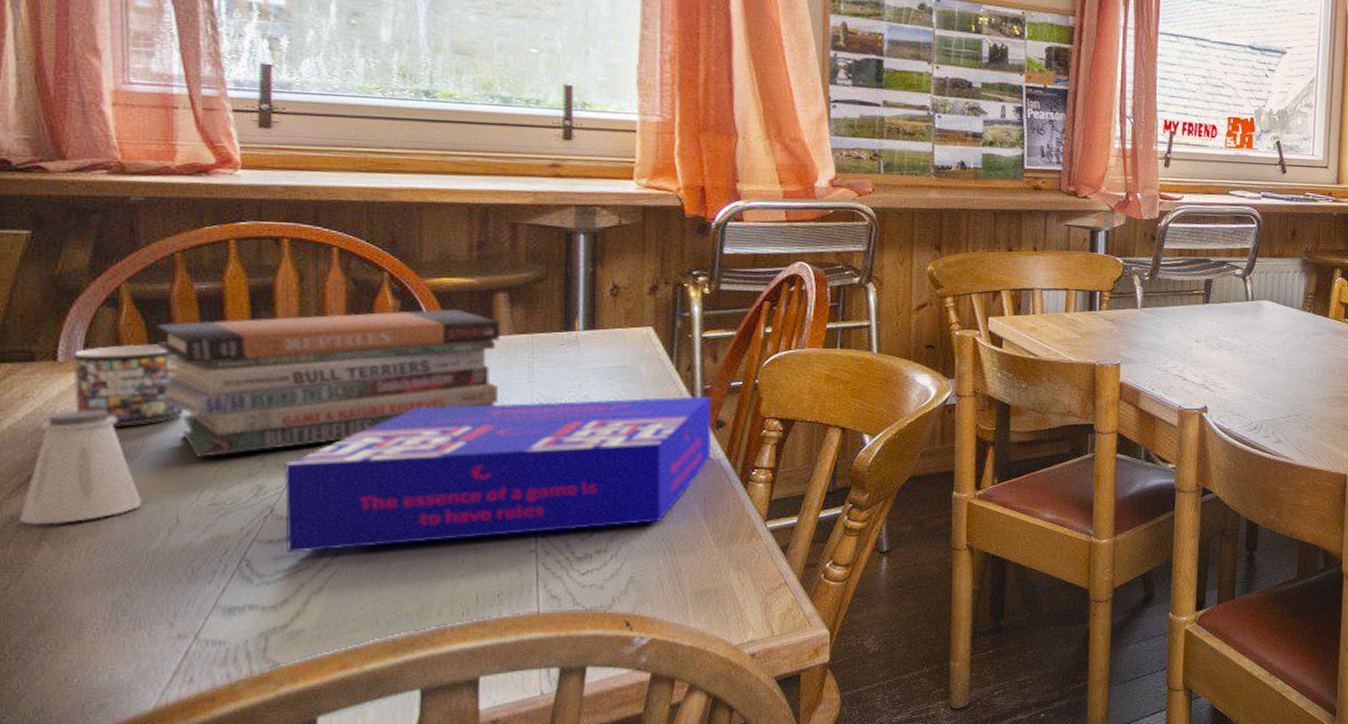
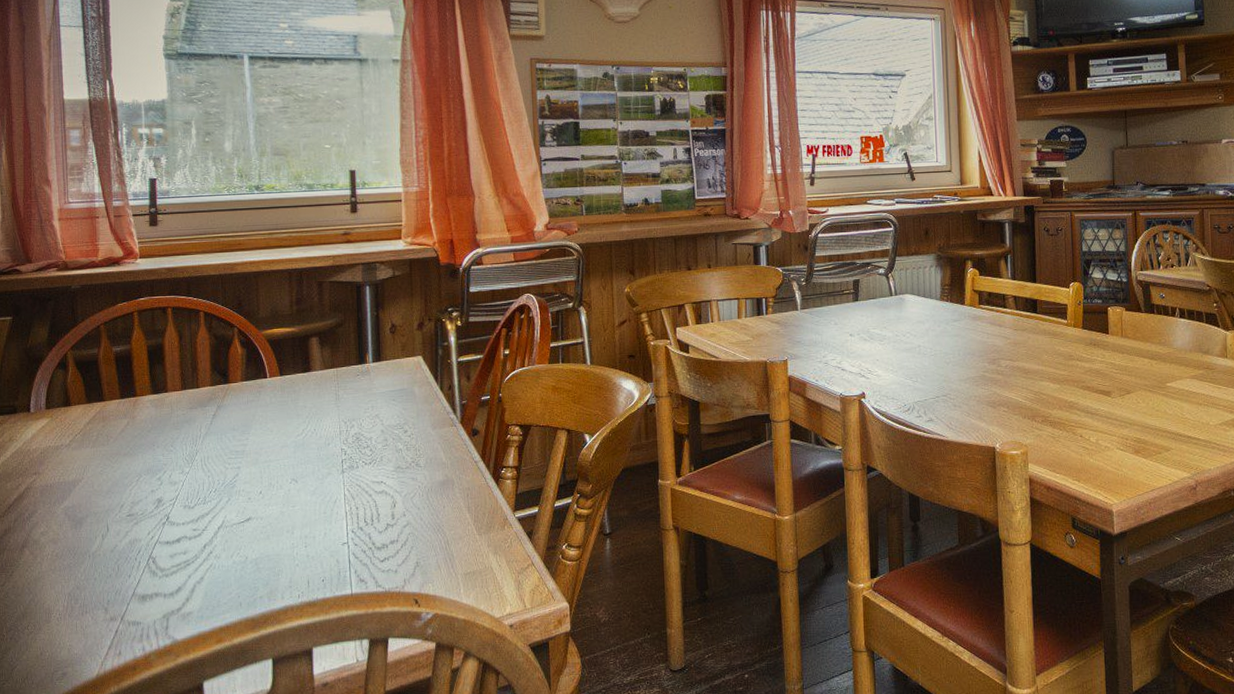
saltshaker: present [20,409,143,525] -> none [10,446,85,536]
mug: present [72,344,183,426] -> none [39,395,109,459]
book stack: present [154,308,501,457] -> none [90,352,315,479]
board game: present [285,395,712,553] -> none [175,409,470,551]

